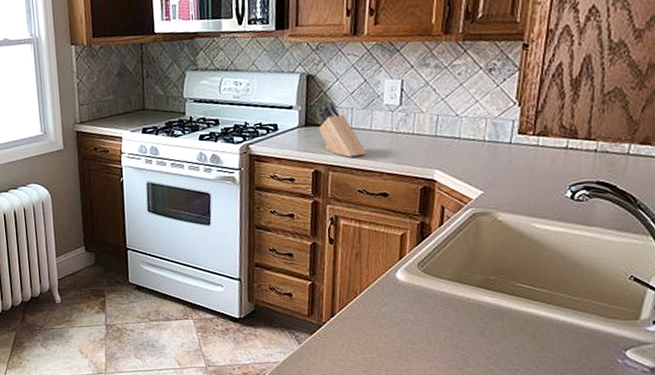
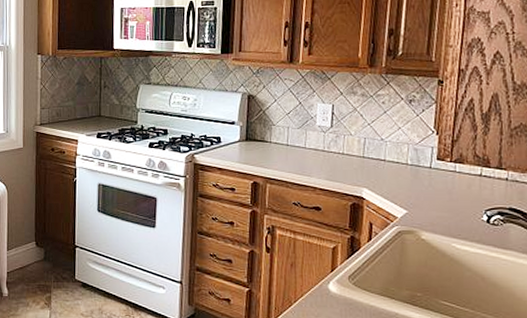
knife block: present [318,101,367,158] -> none [257,120,302,172]

